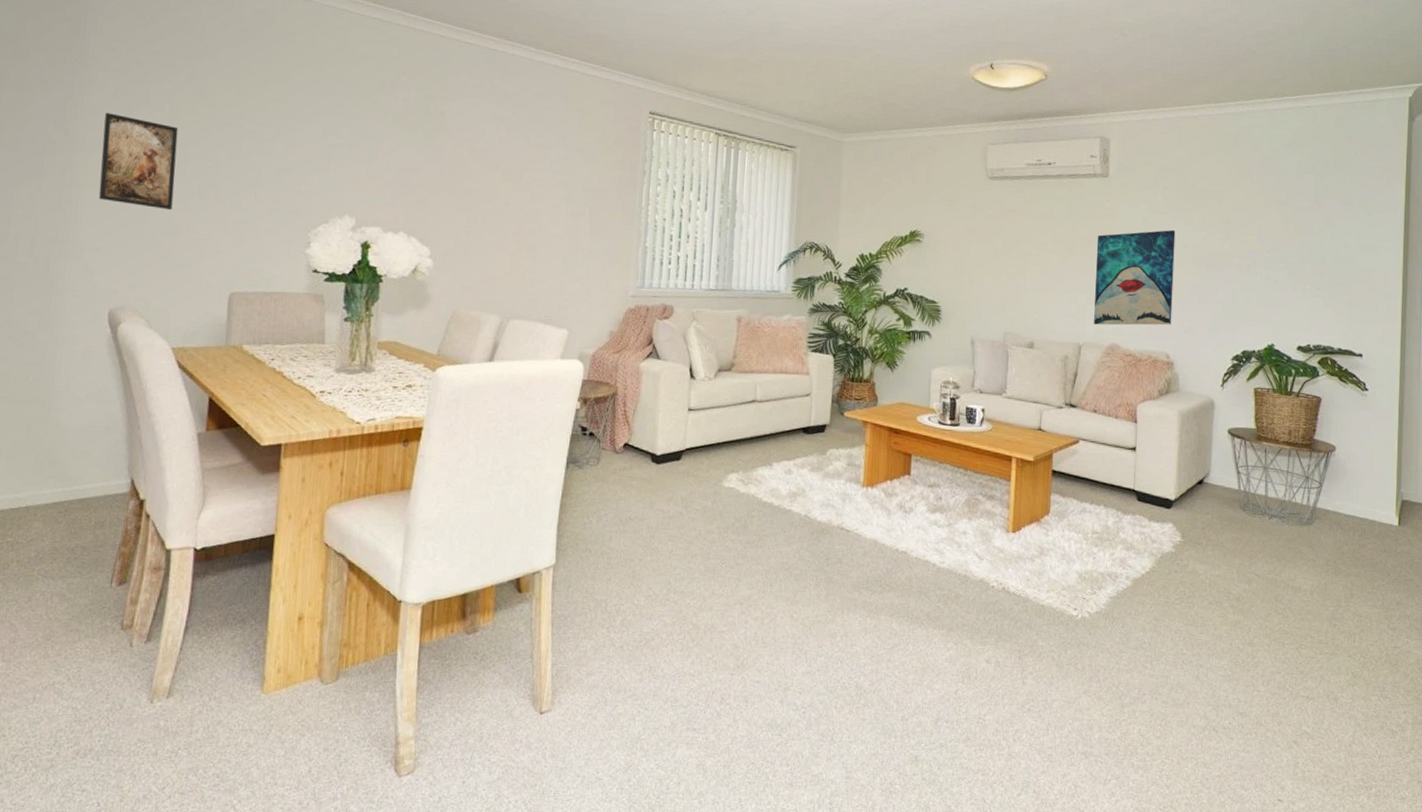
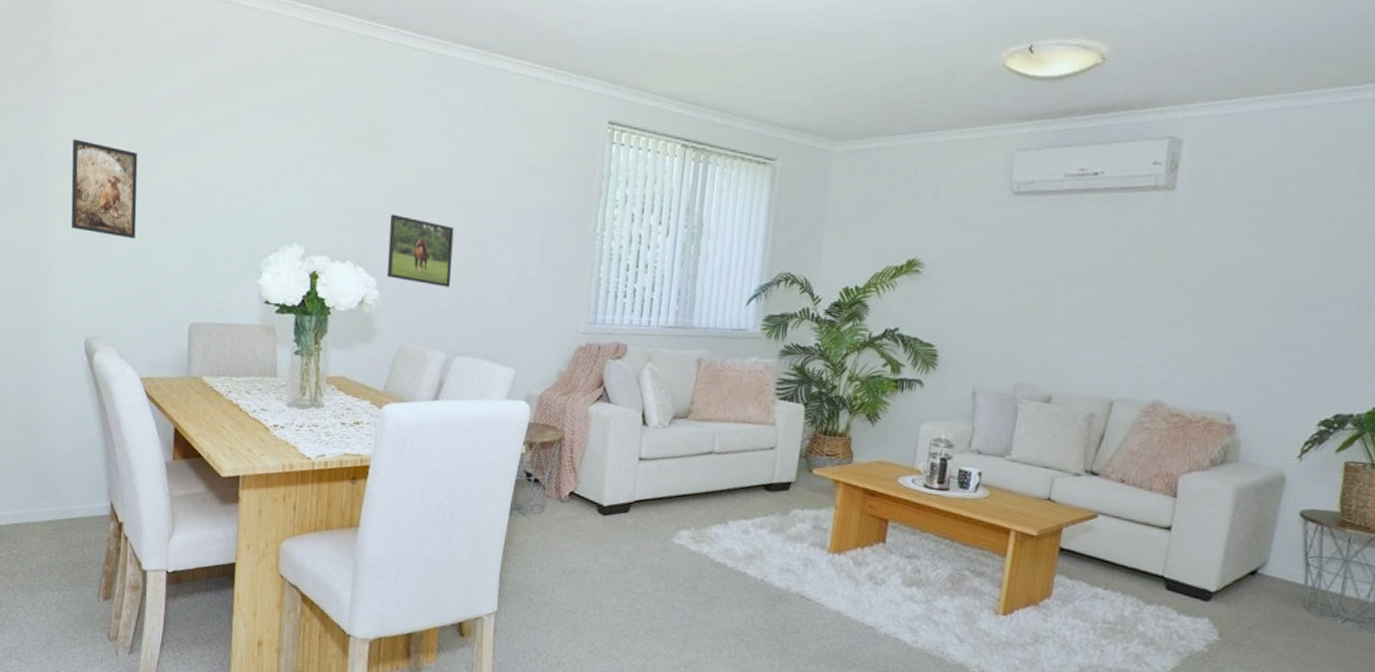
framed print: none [440,189,507,256] -> present [386,214,454,287]
wall art: present [1094,229,1176,326] -> none [1133,257,1261,380]

